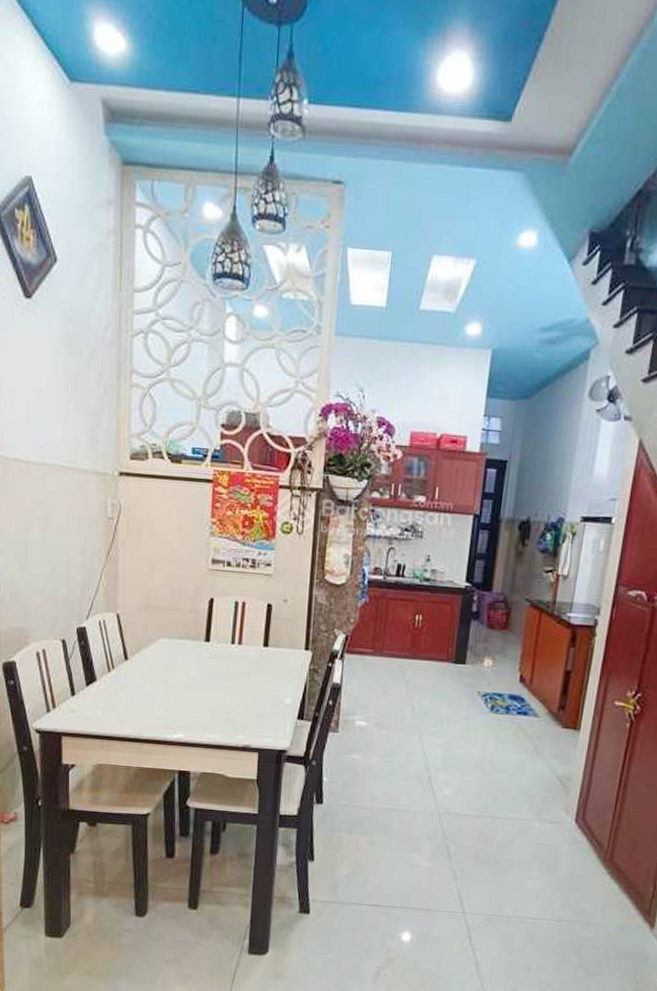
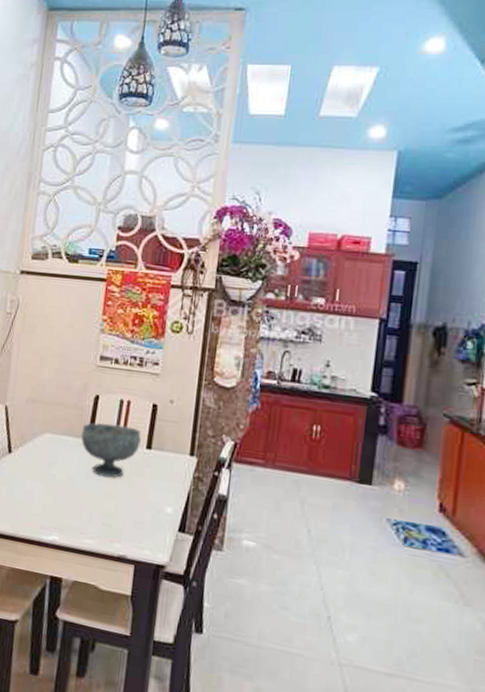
decorative bowl: none [198,624,258,676] -> present [81,423,141,478]

